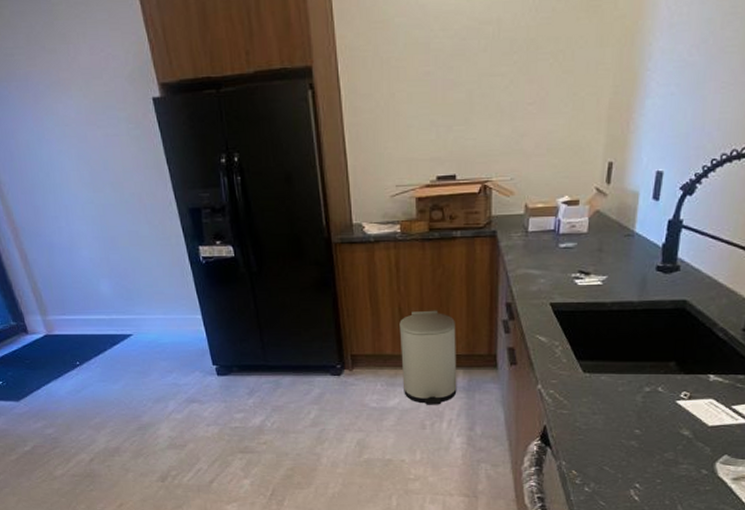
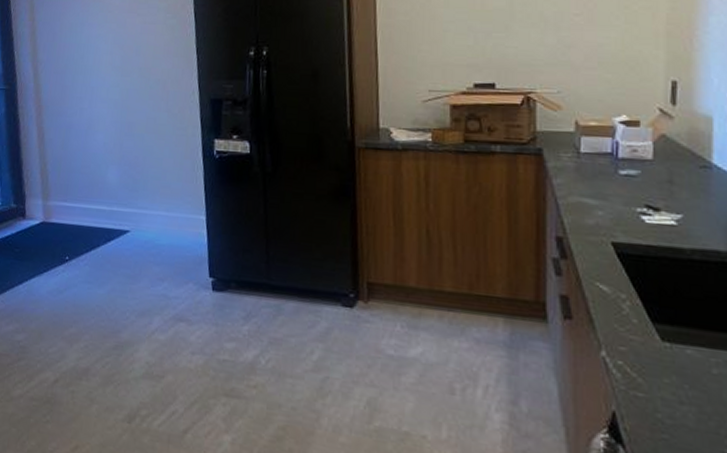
pedal bin: present [399,310,457,405] -> none [426,236,496,363]

